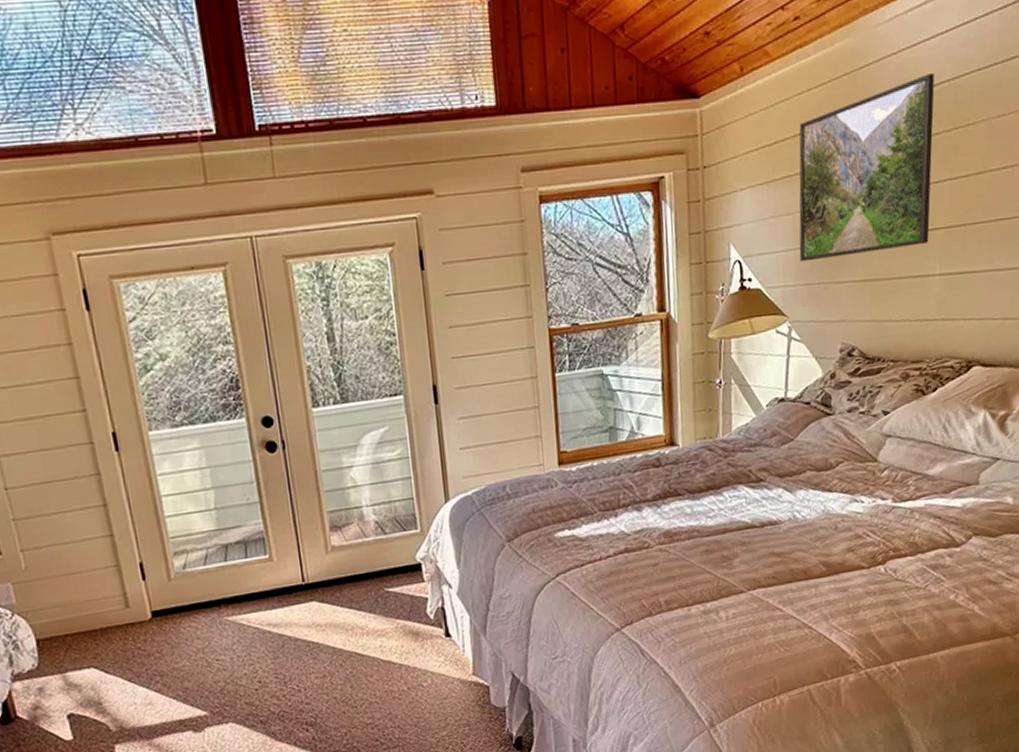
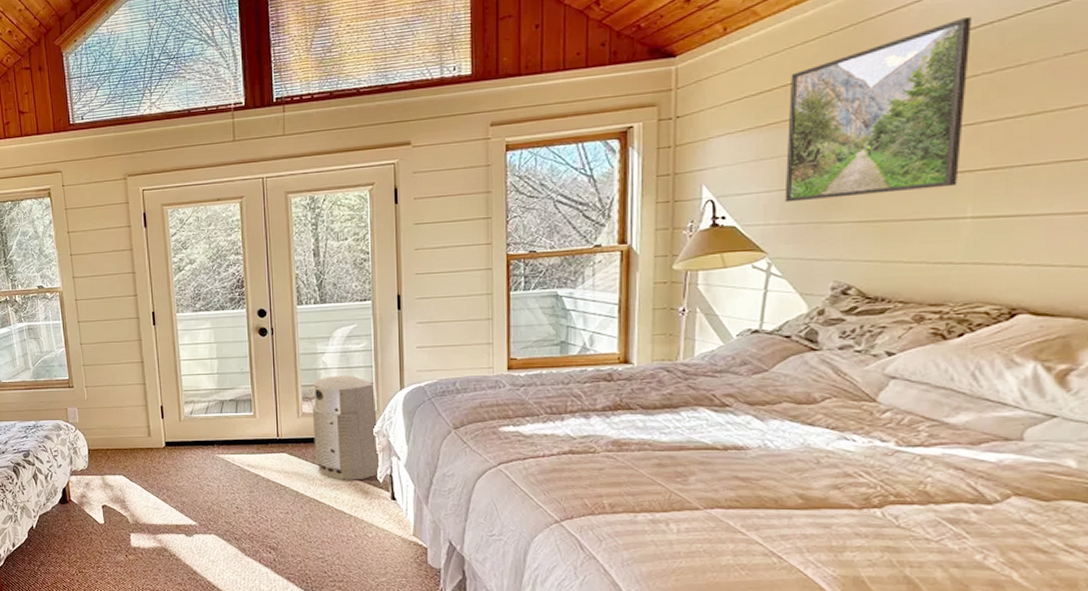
air purifier: none [342,491,430,624] -> present [312,375,381,480]

